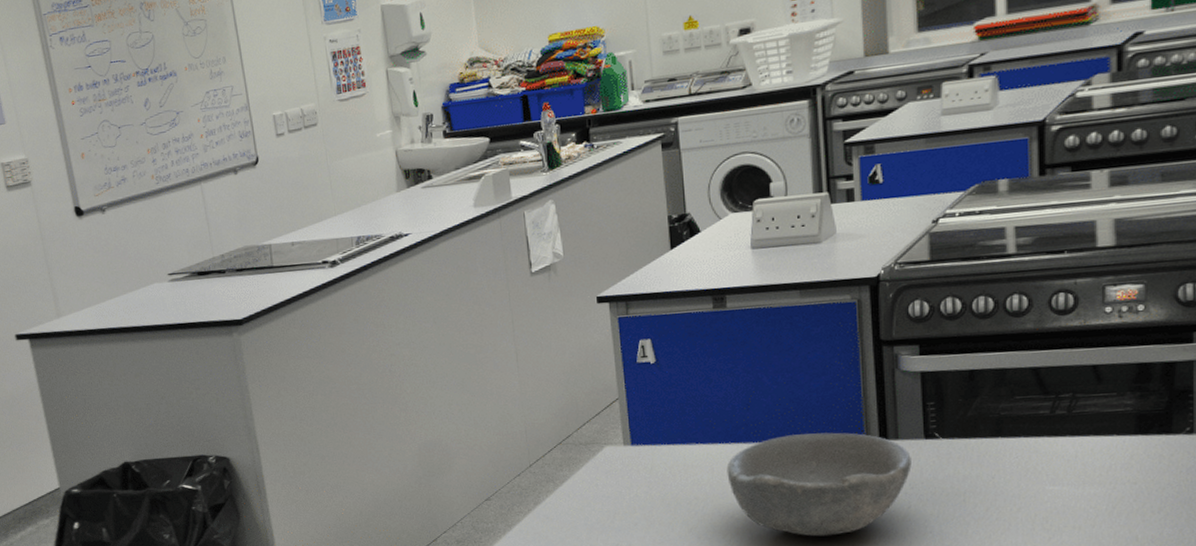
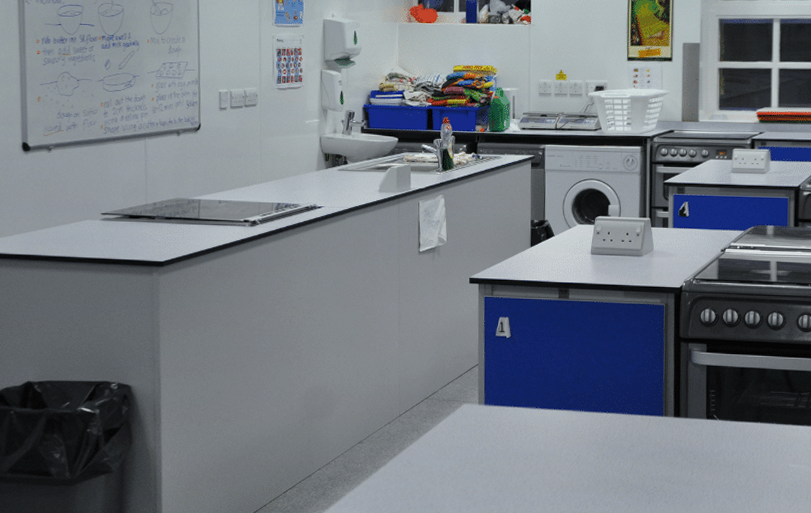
bowl: present [726,432,912,537] -> none [558,407,696,494]

